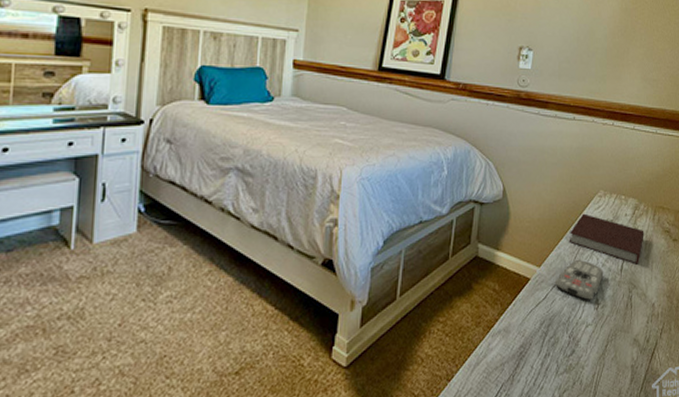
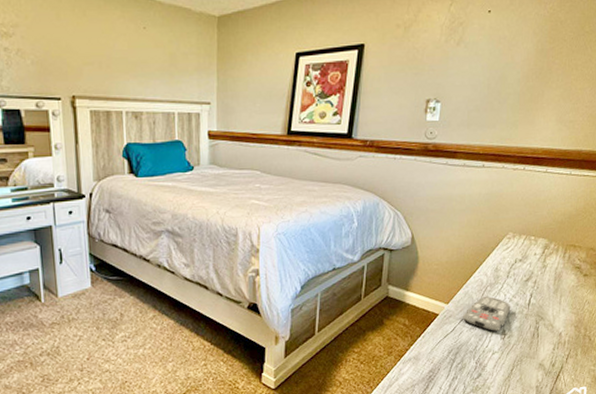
notebook: present [569,213,644,265] -> none [476,254,554,299]

